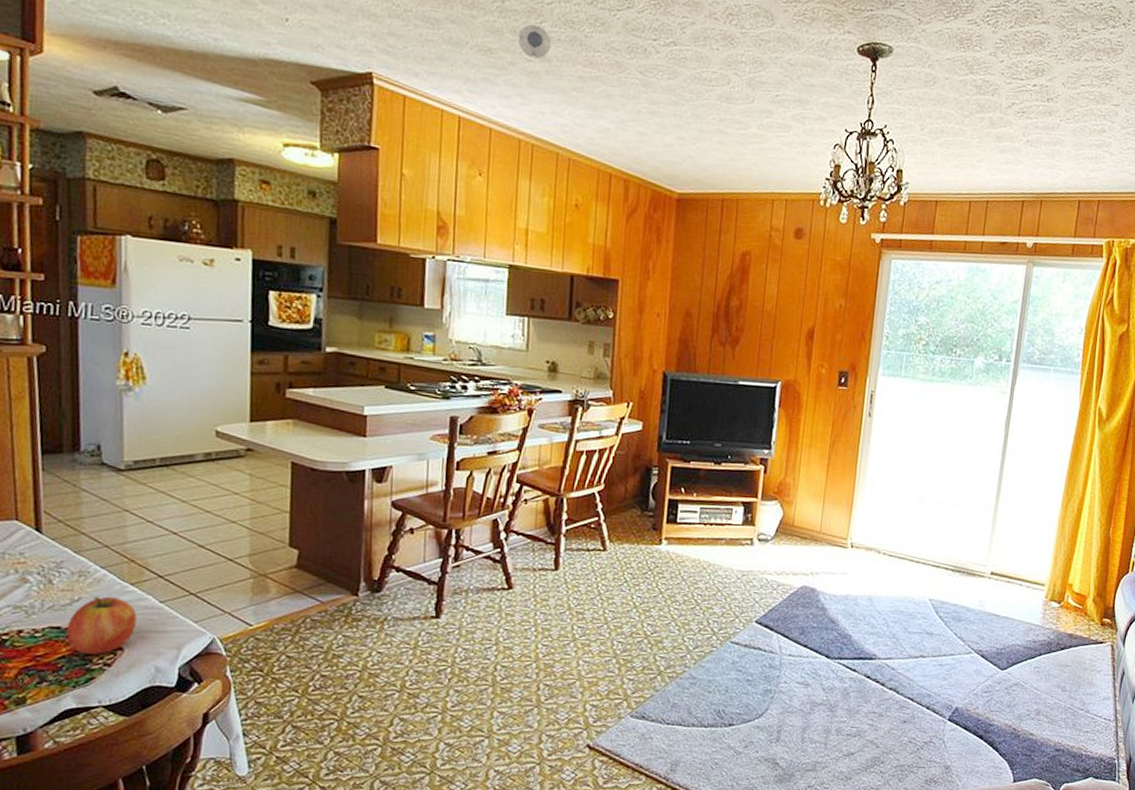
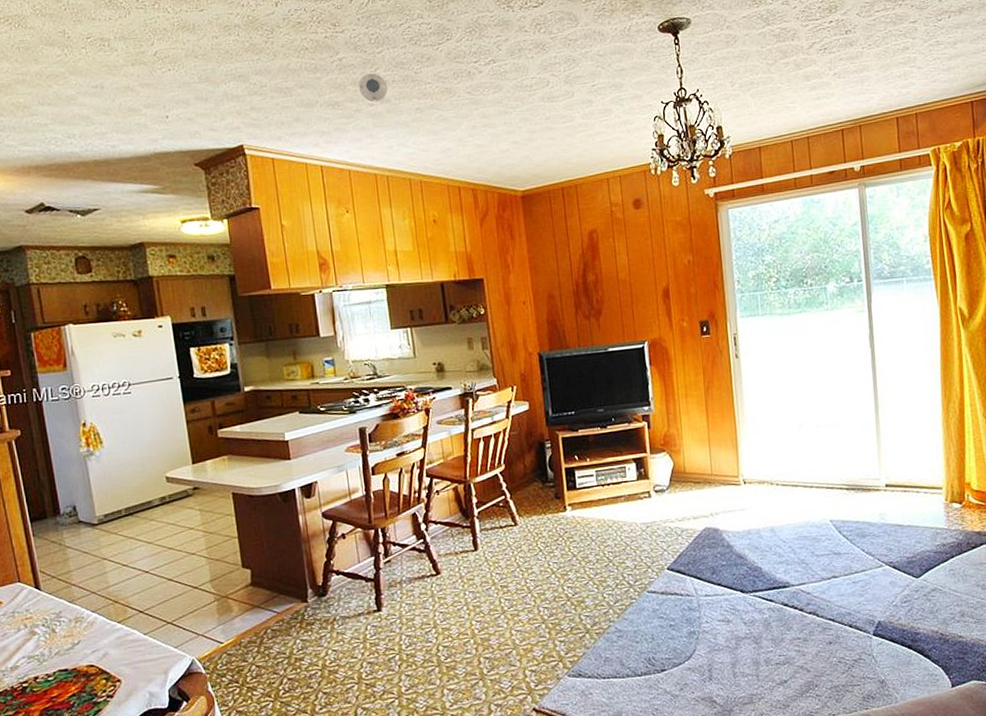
fruit: present [66,596,137,654] -> none [72,635,128,690]

